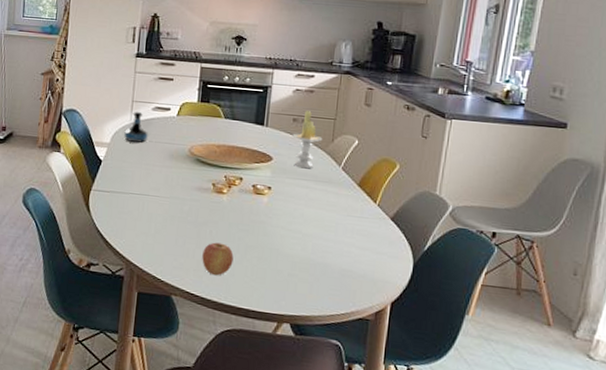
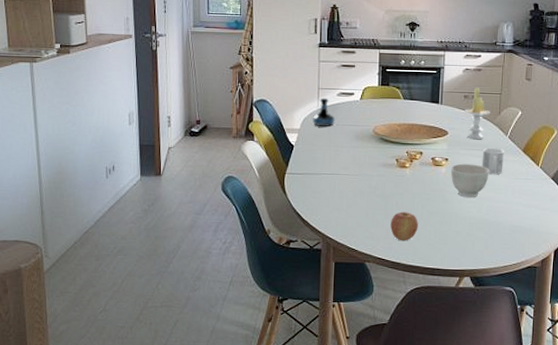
bowl: none [273,193,318,233] -> present [450,163,489,198]
mug: none [309,178,336,209] -> present [482,147,504,174]

